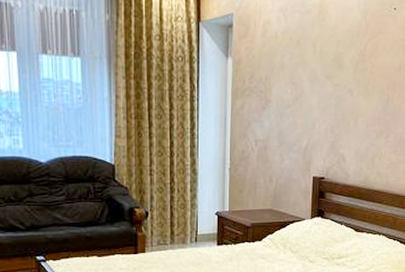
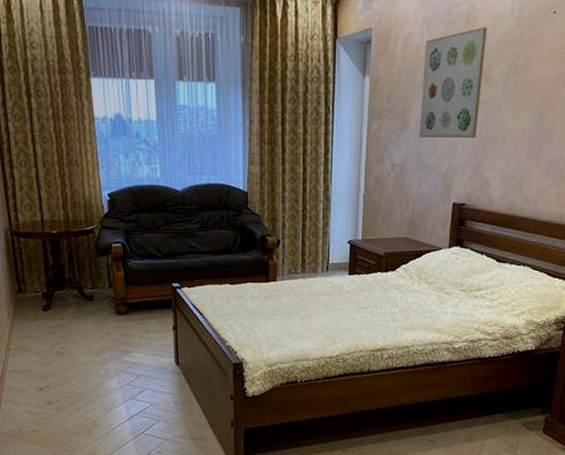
wall art: none [280,18,338,117] -> present [419,27,488,138]

